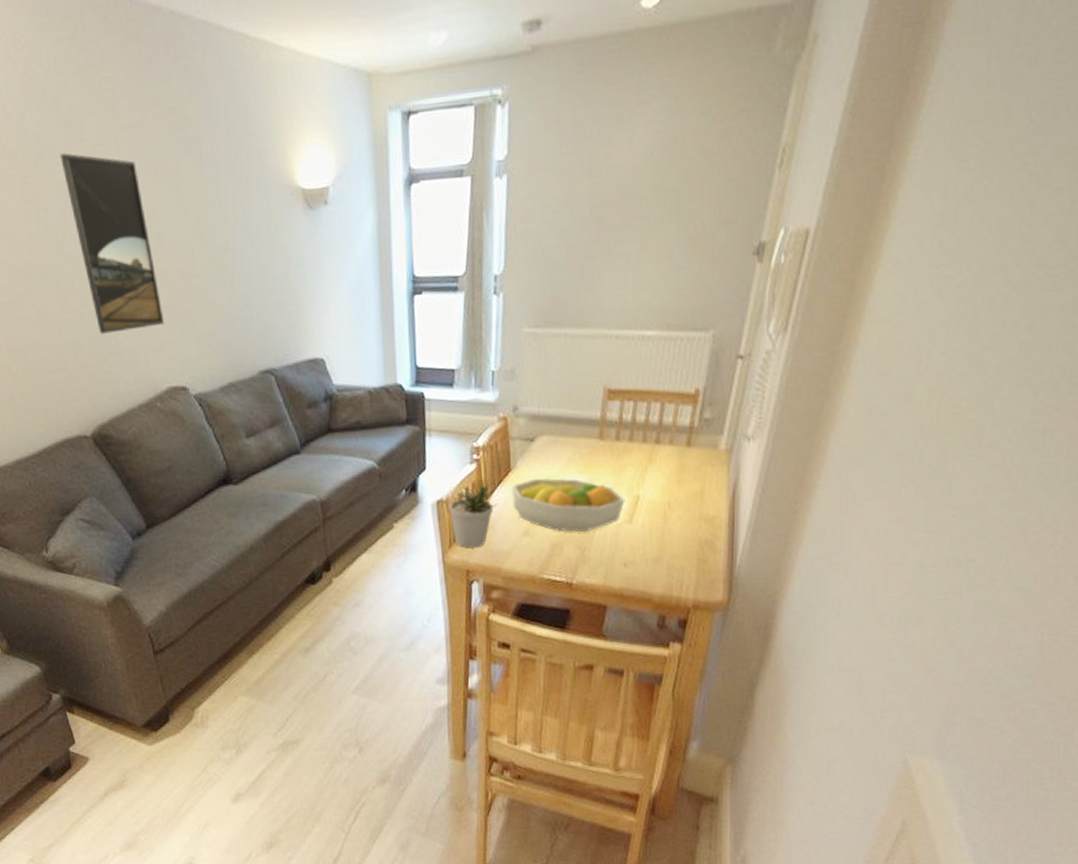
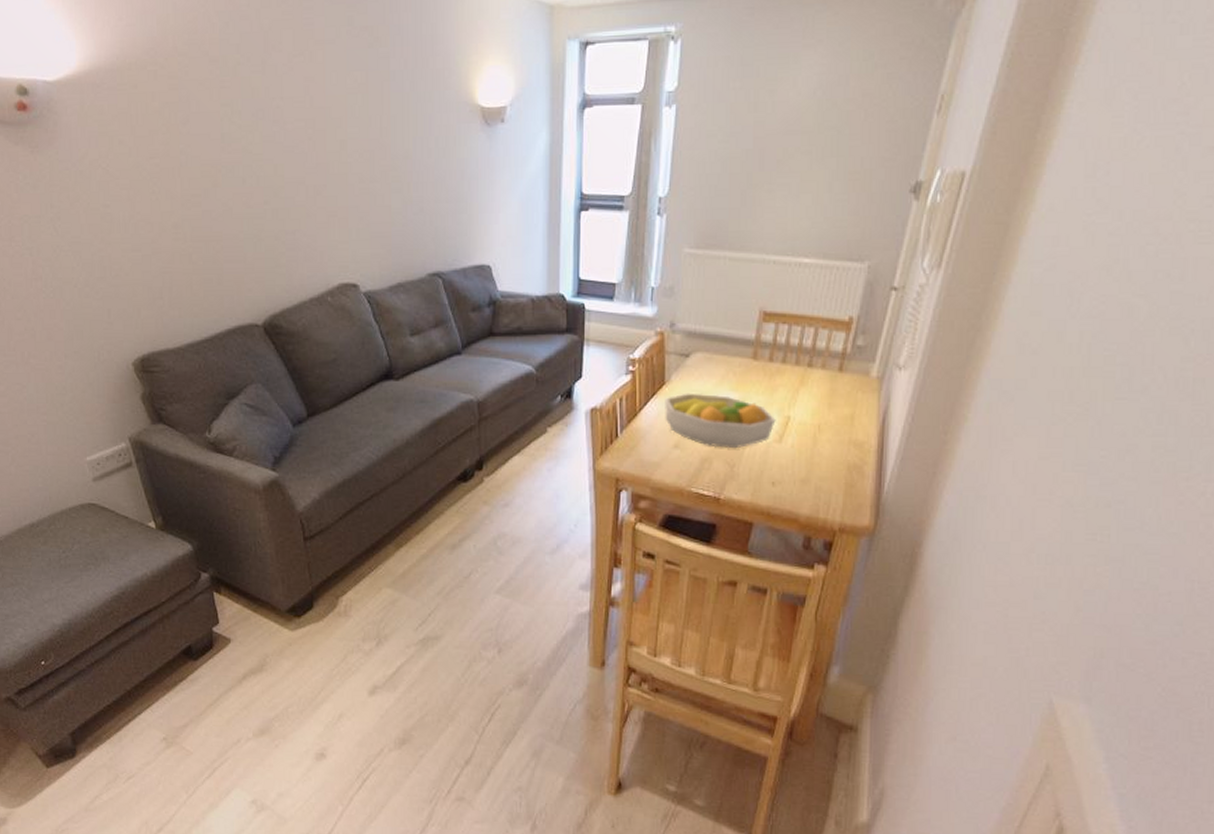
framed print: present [60,153,165,334] -> none [257,62,342,230]
potted plant: present [449,477,498,548] -> none [602,389,651,457]

